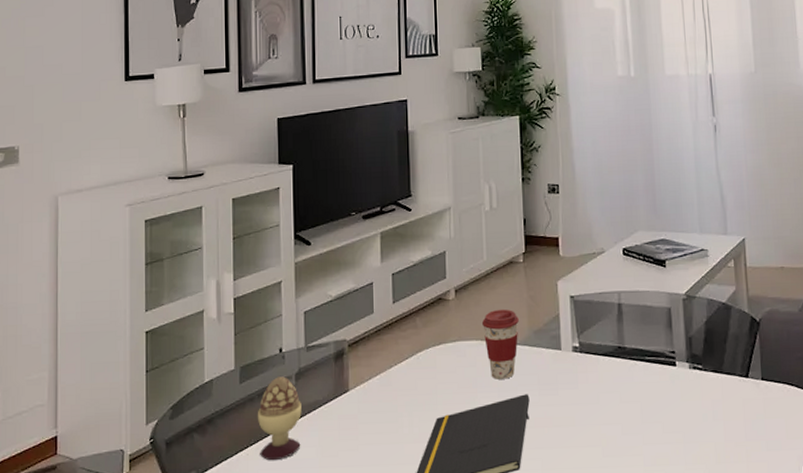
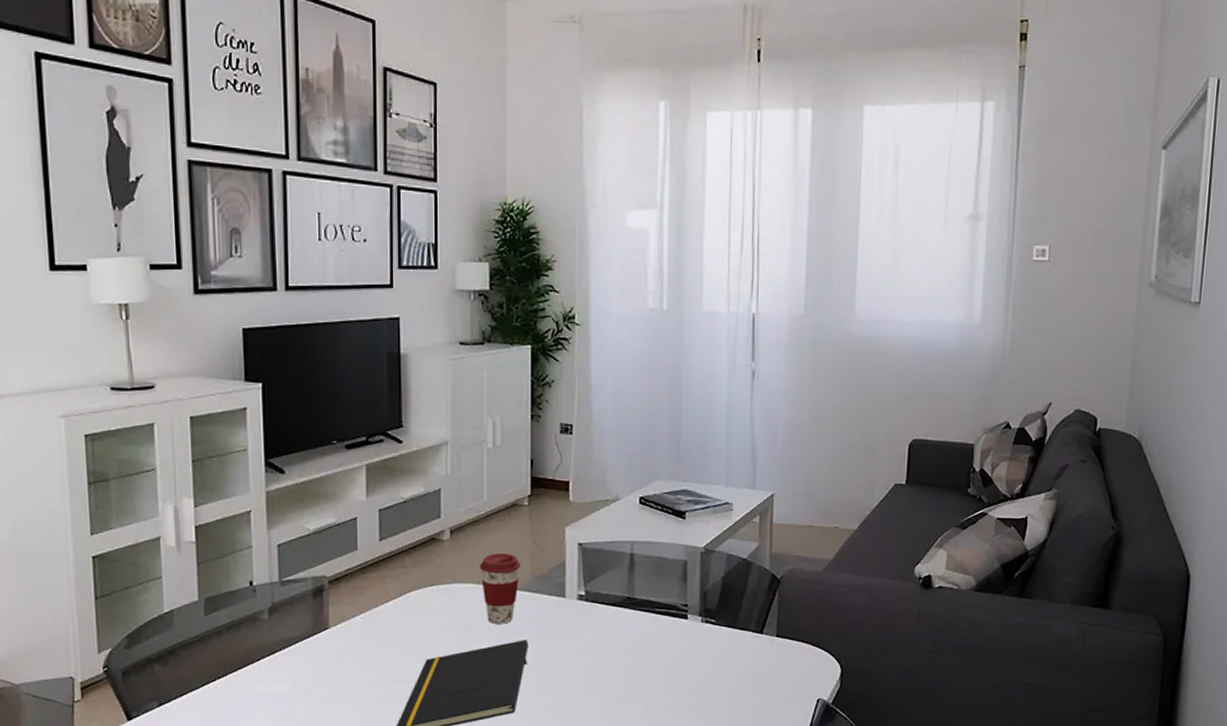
decorative egg: present [257,376,302,461] -> none [225,610,276,695]

